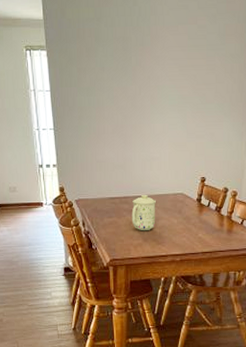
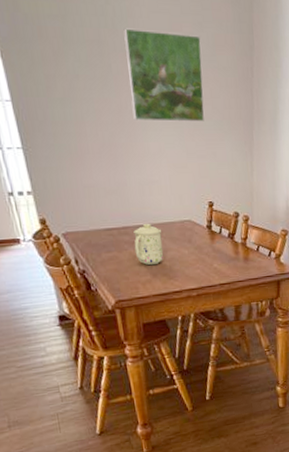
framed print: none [145,25,213,106] -> present [123,28,205,122]

